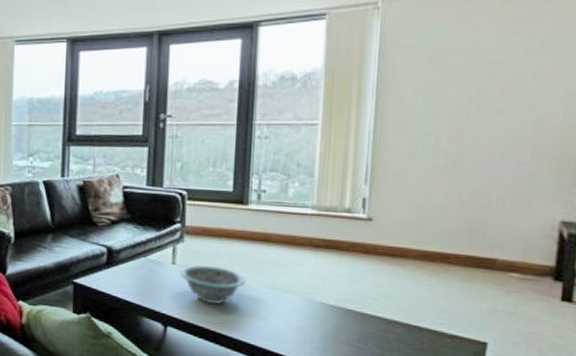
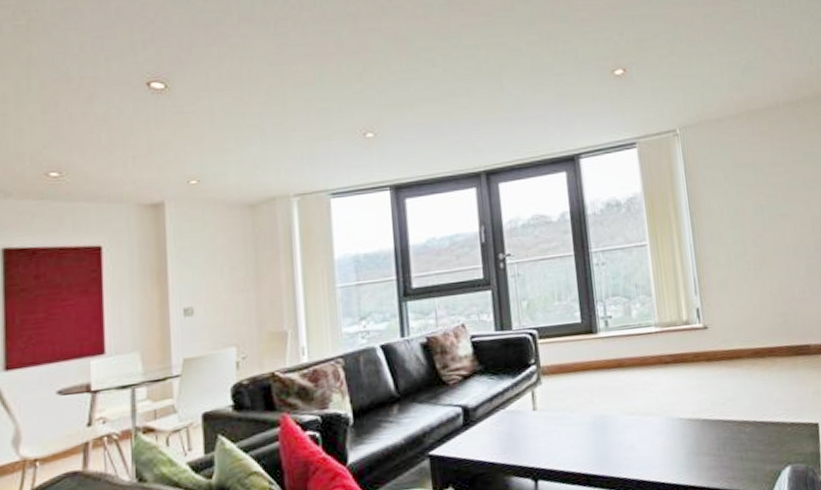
decorative bowl: present [180,265,246,304] -> none [543,402,608,446]

